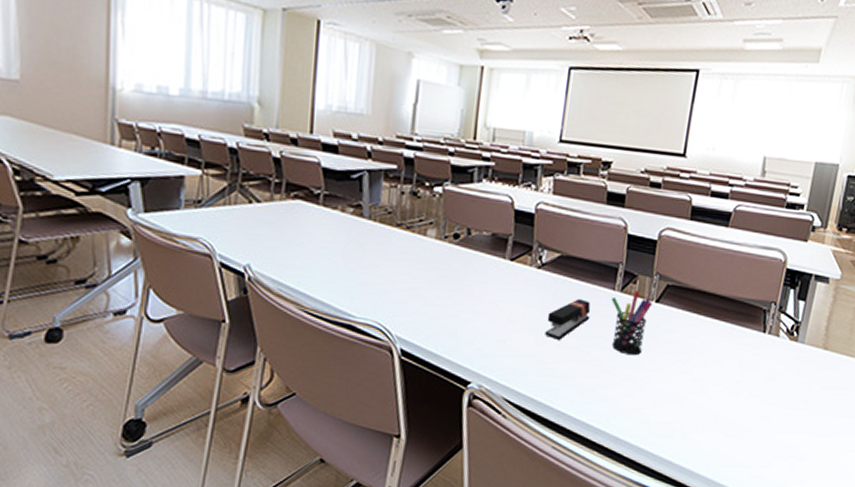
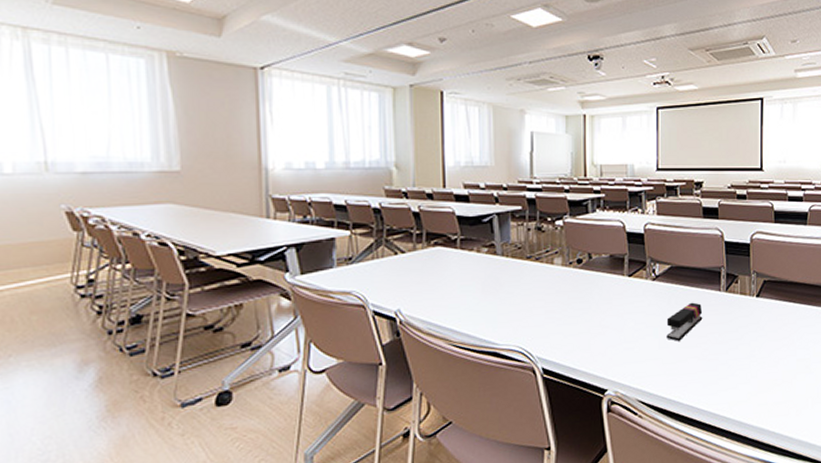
pen holder: present [611,290,653,356] -> none [719,289,755,347]

